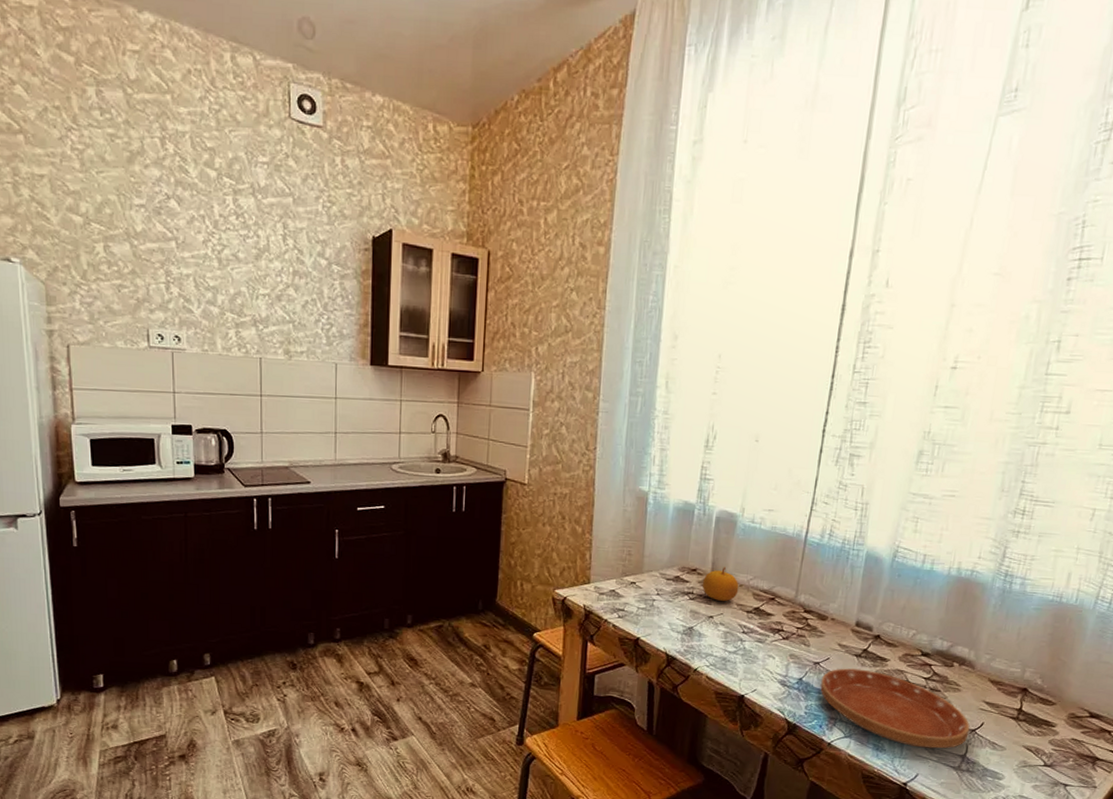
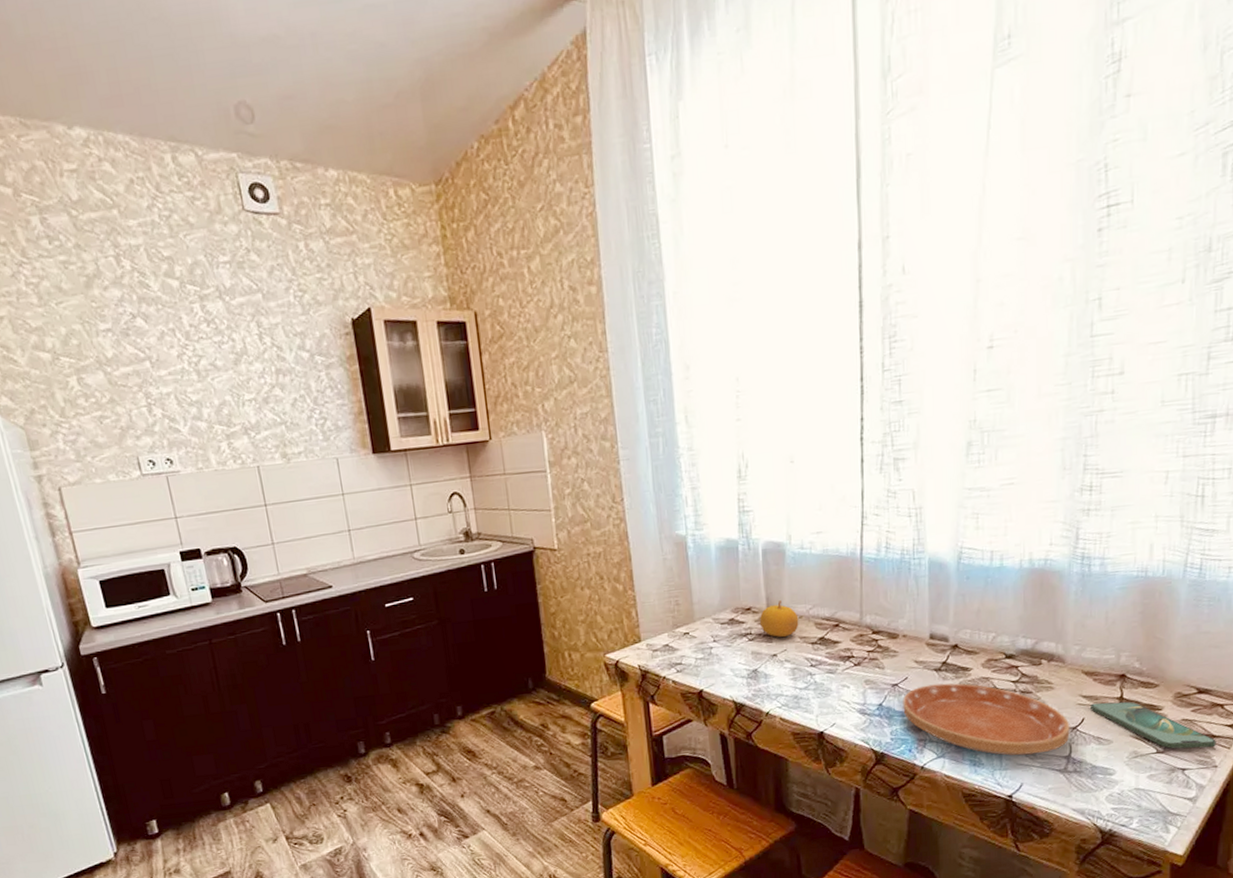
smartphone: none [991,710,1099,769] -> present [1091,701,1216,749]

